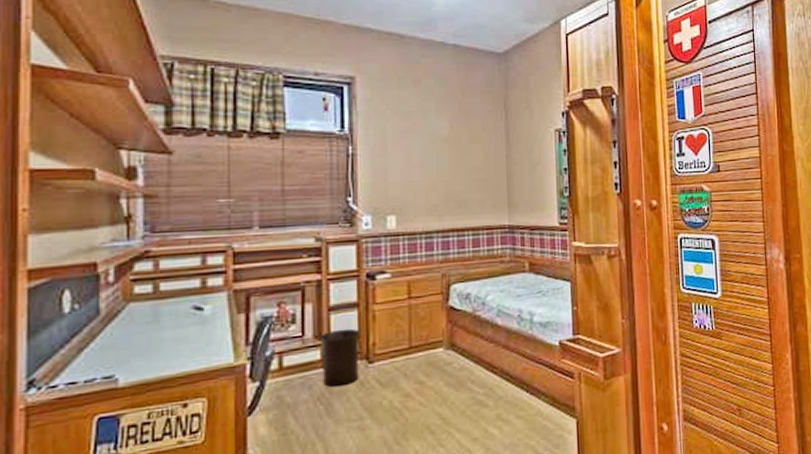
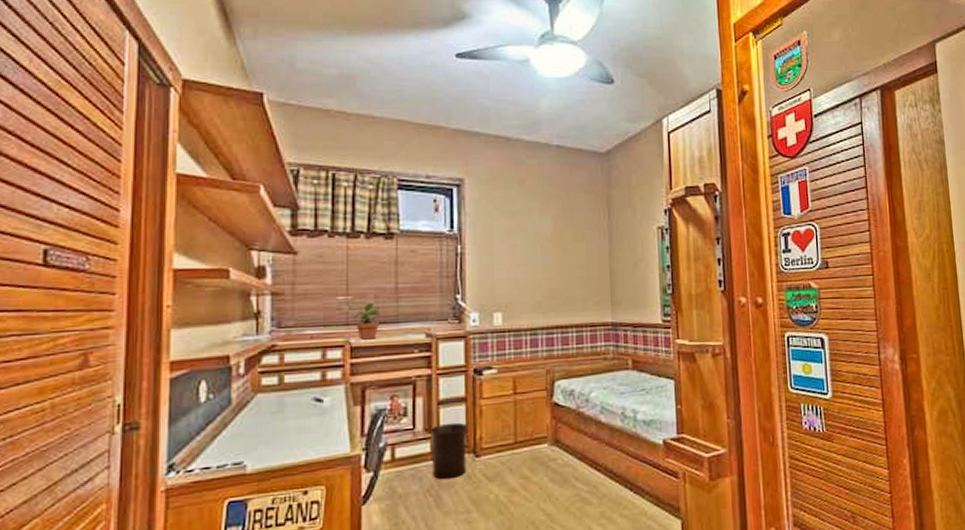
potted plant: none [231,205,266,245] -> present [349,302,380,340]

